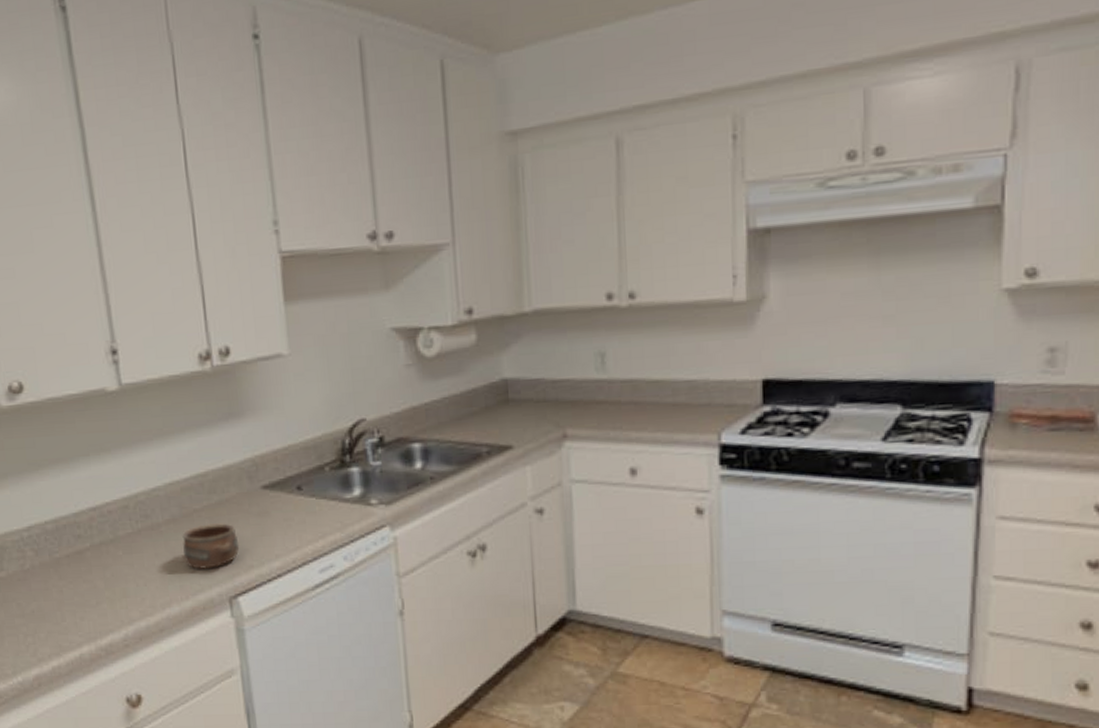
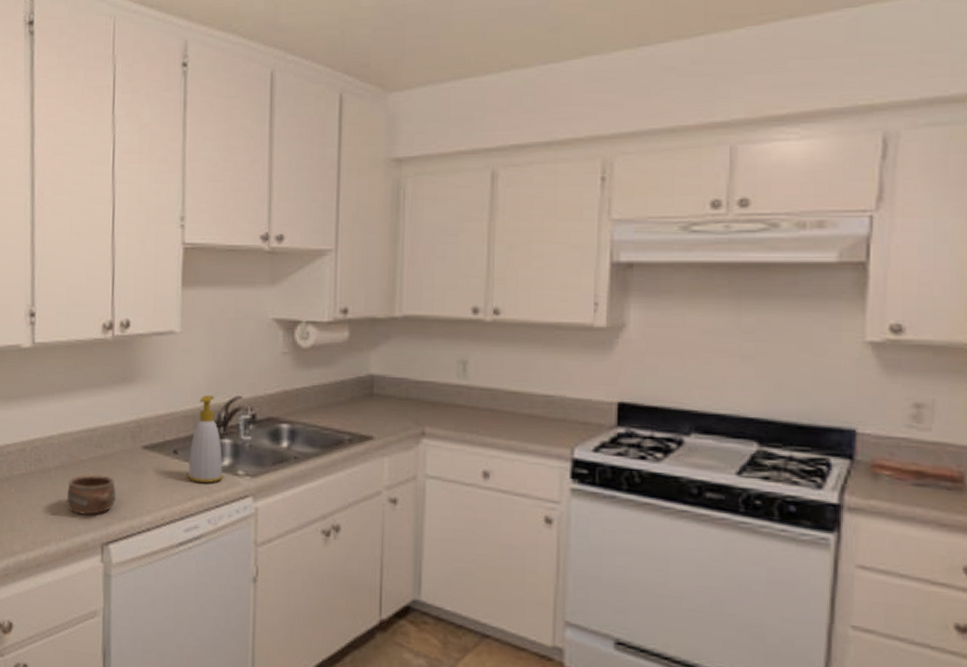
soap bottle: none [315,421,355,518] -> present [187,395,223,483]

